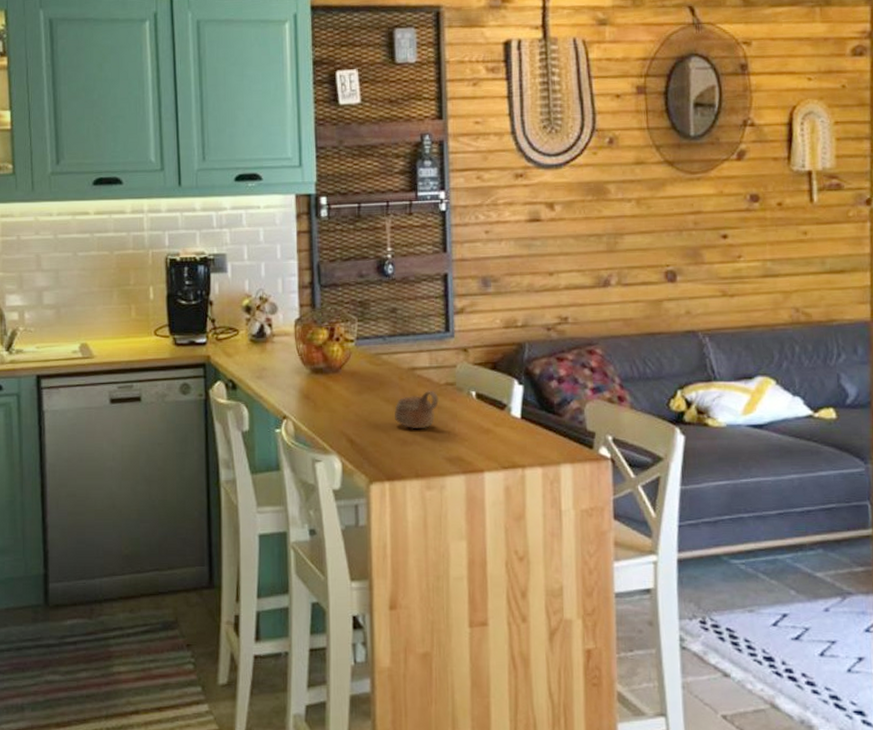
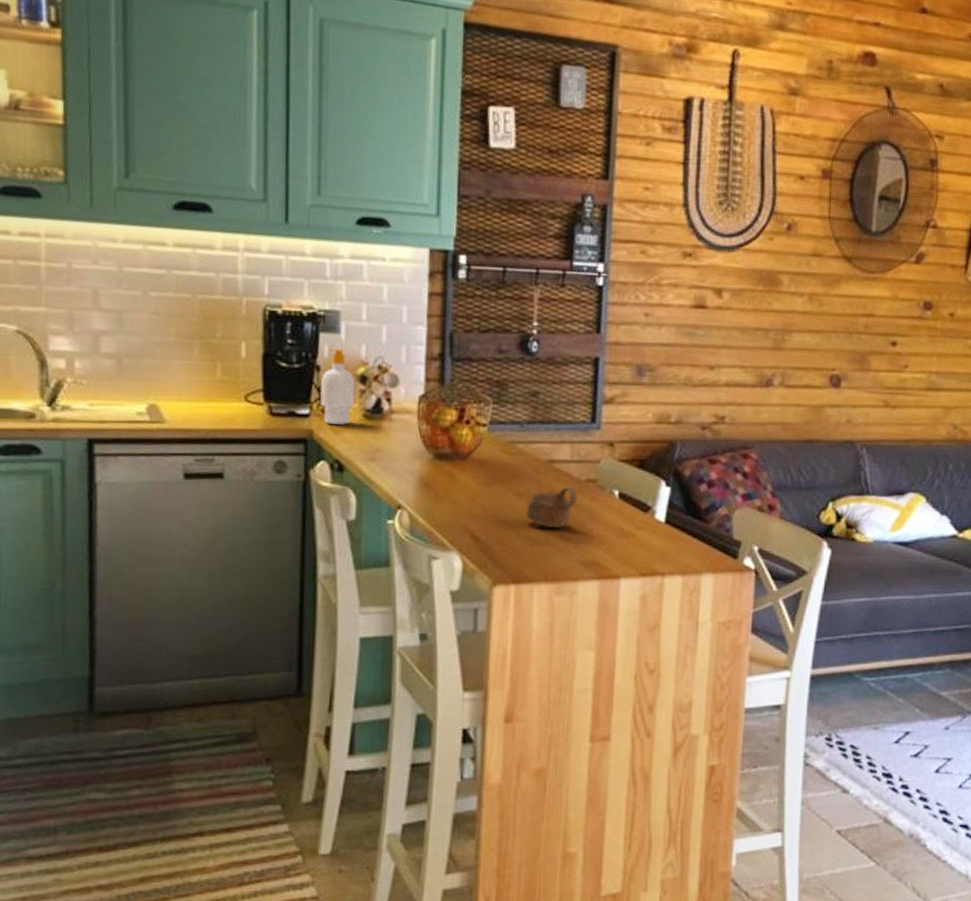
soap bottle: none [214,285,242,349] -> present [320,348,355,425]

